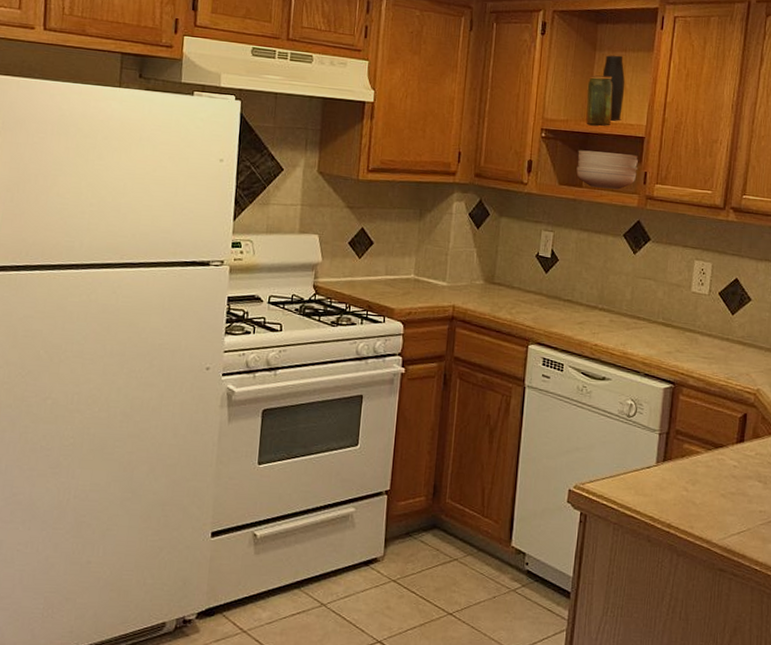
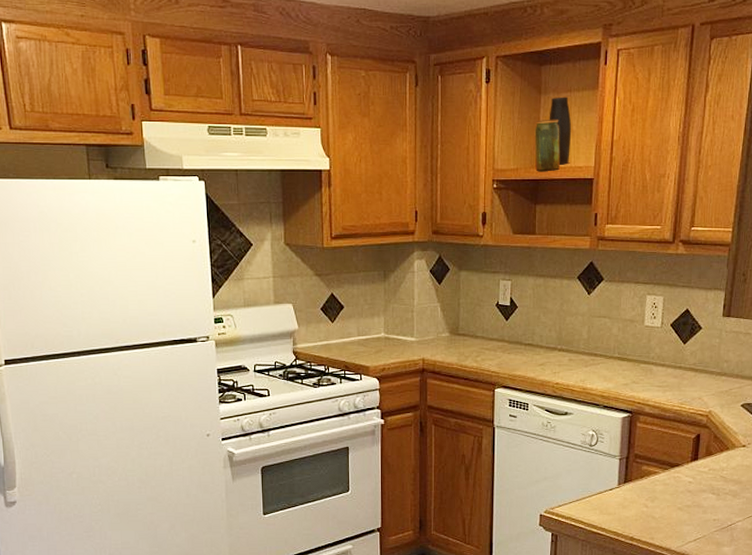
bowl: present [576,150,639,190] -> none [529,197,589,233]

